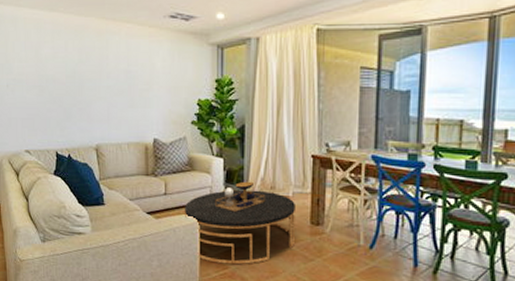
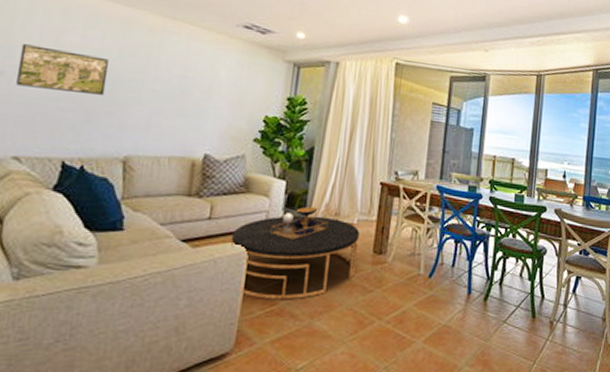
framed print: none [15,60,75,95] -> present [16,44,109,95]

